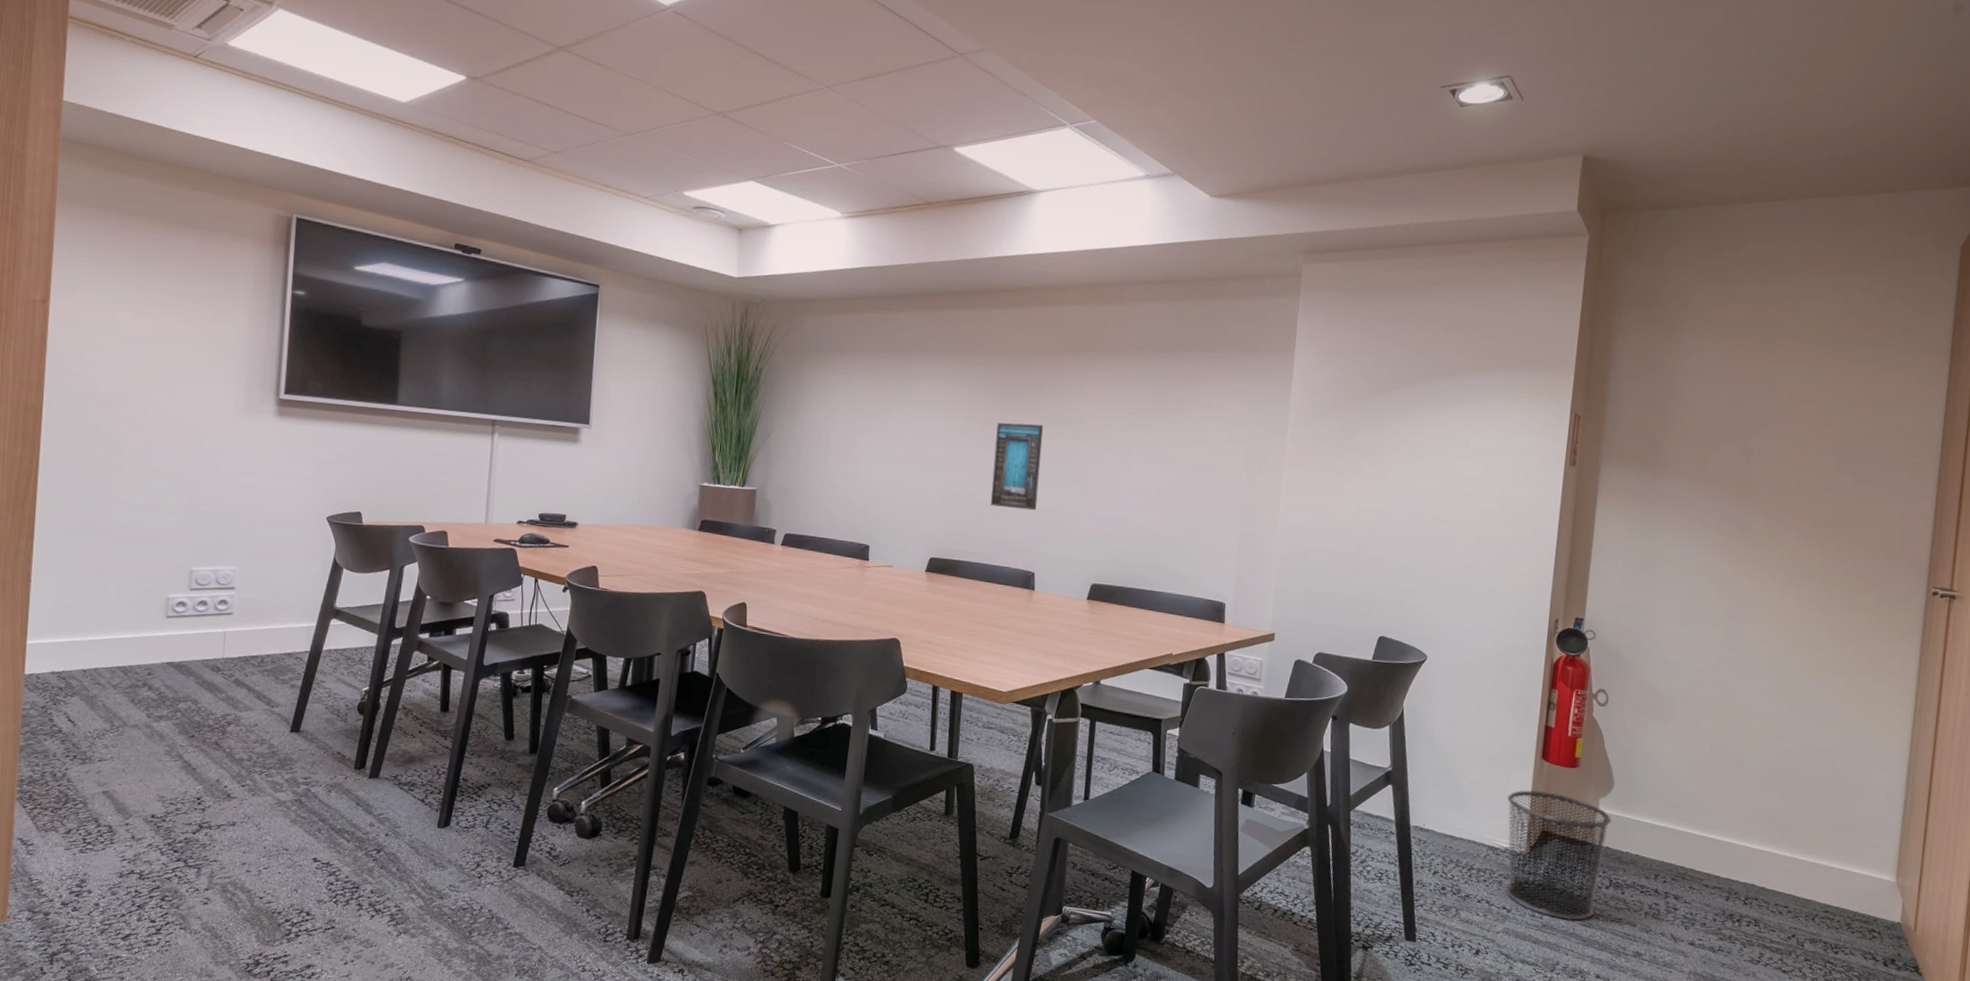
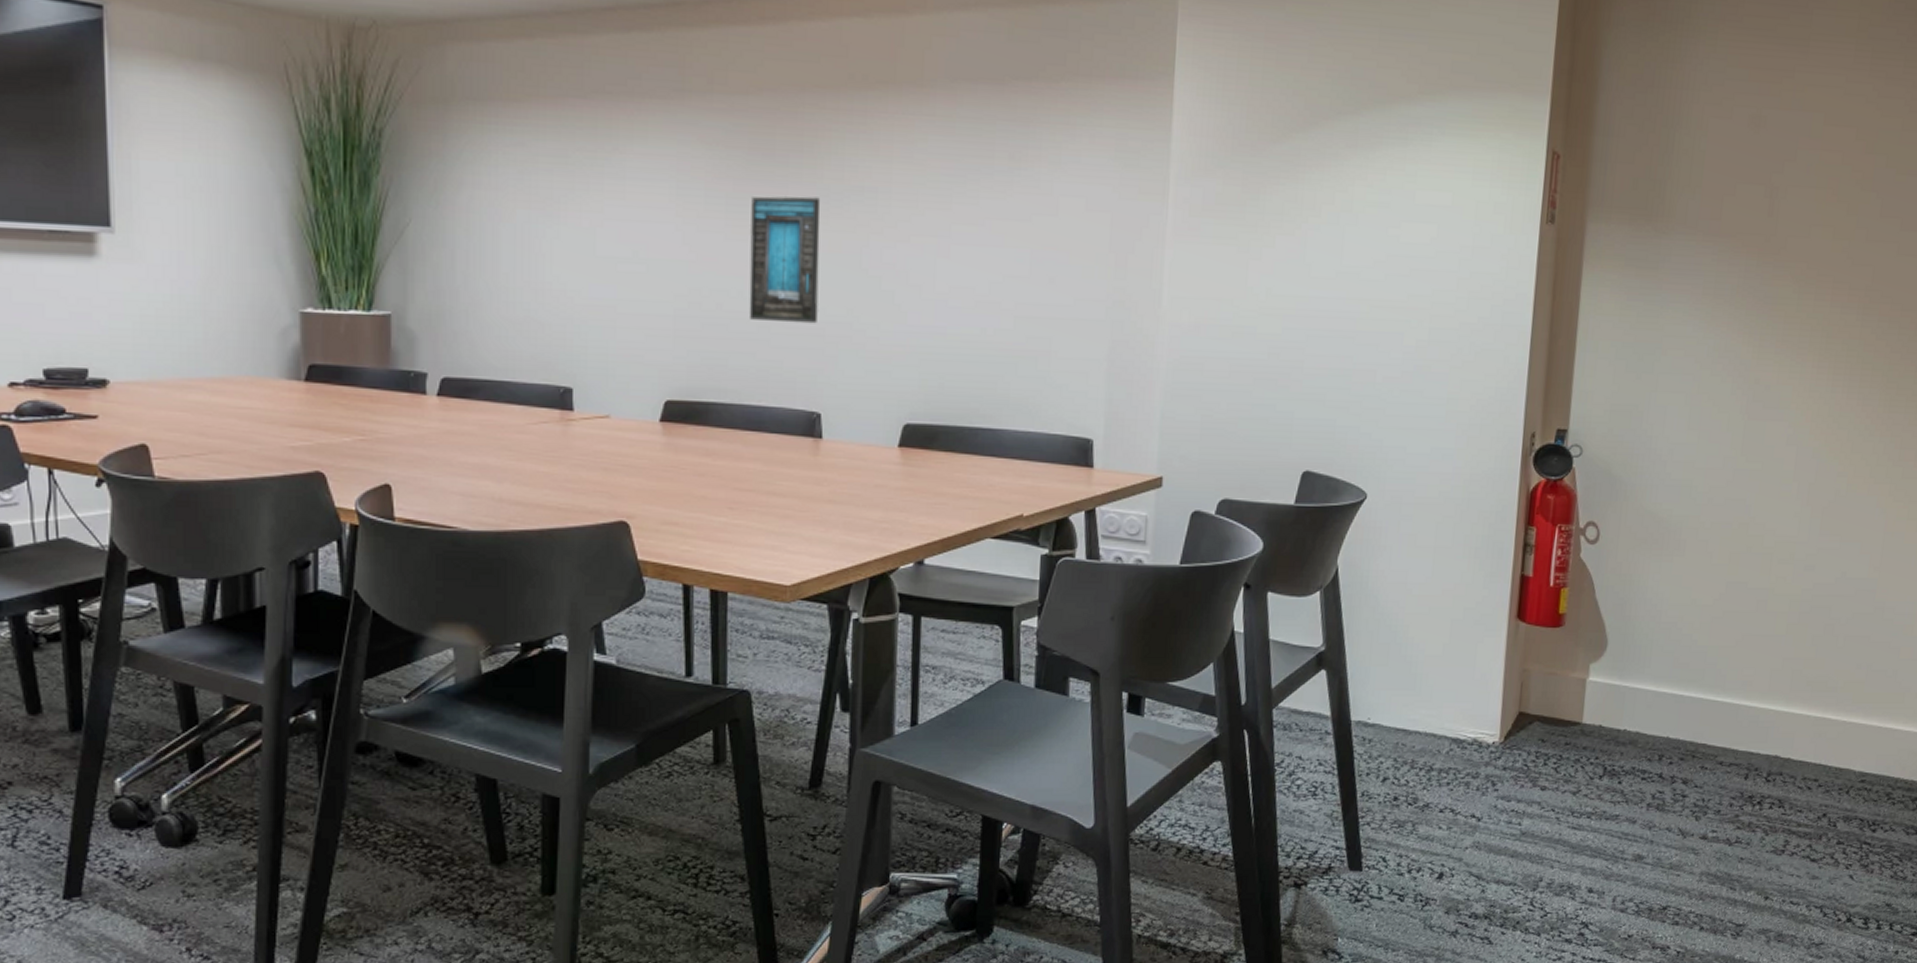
trash can: present [1505,790,1612,921] -> none [1474,660,1605,825]

